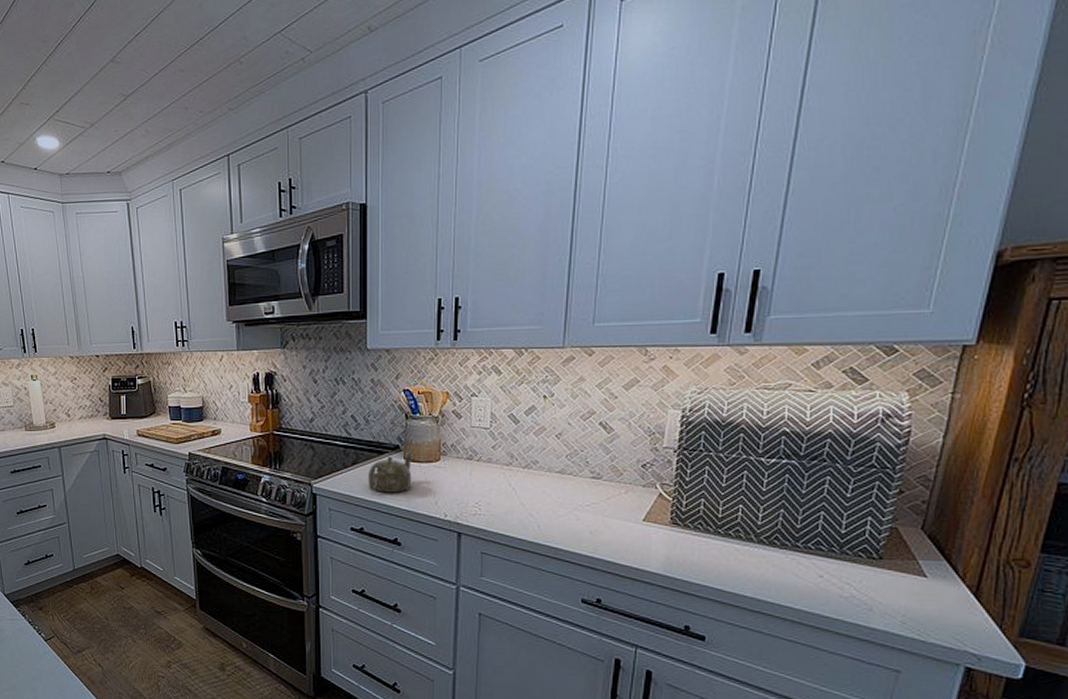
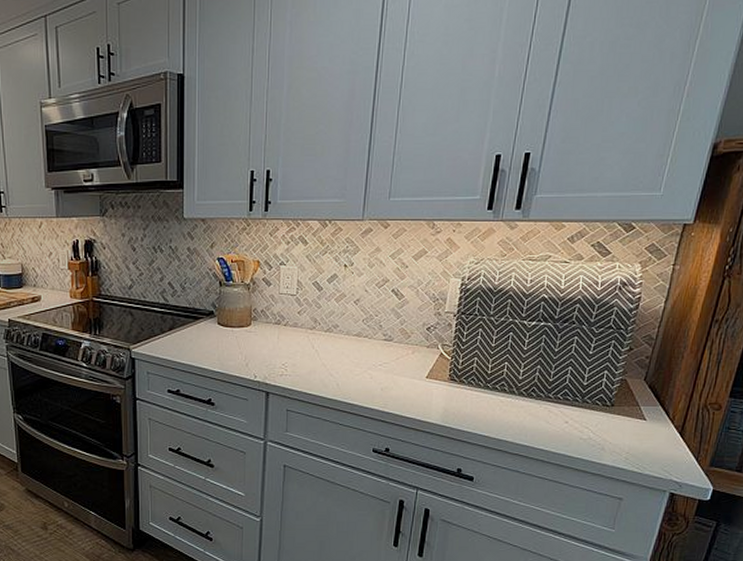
teapot: present [367,450,414,493] -> none [183,316,227,356]

